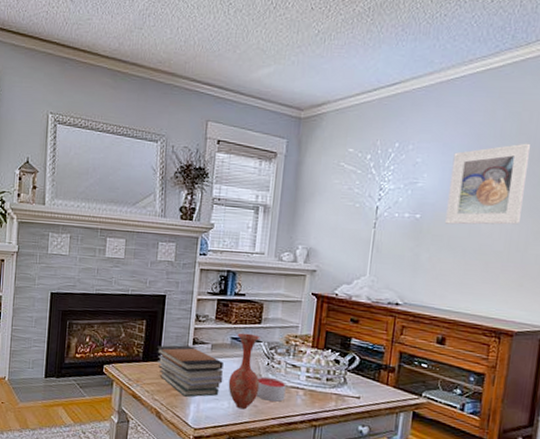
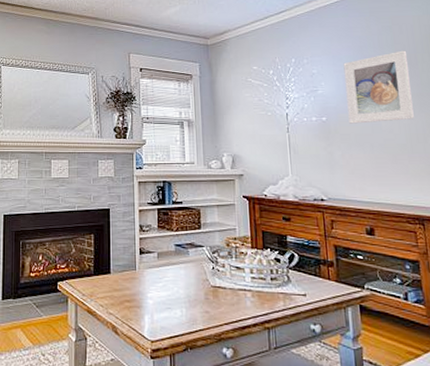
book stack: present [156,345,224,397] -> none [106,256,173,308]
vase: present [228,332,260,410] -> none [178,239,209,317]
candle: present [256,376,286,402] -> none [205,281,234,306]

